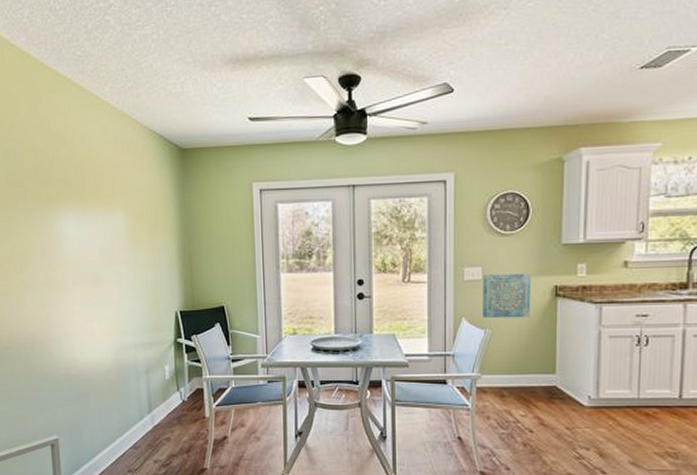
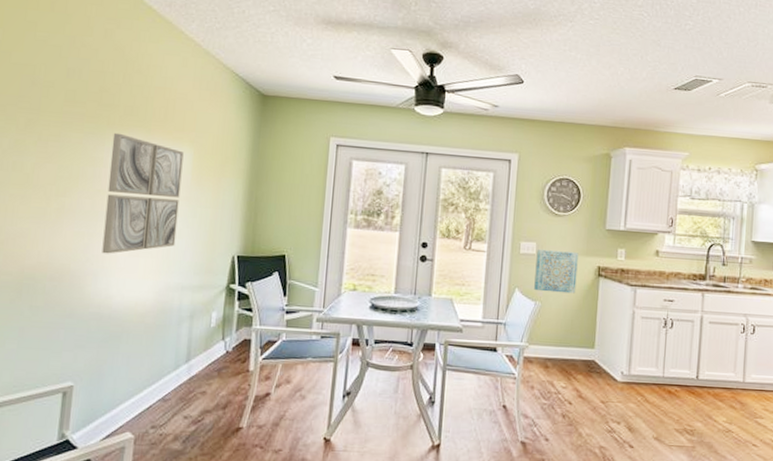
wall art: none [53,206,123,321] -> present [102,132,184,254]

